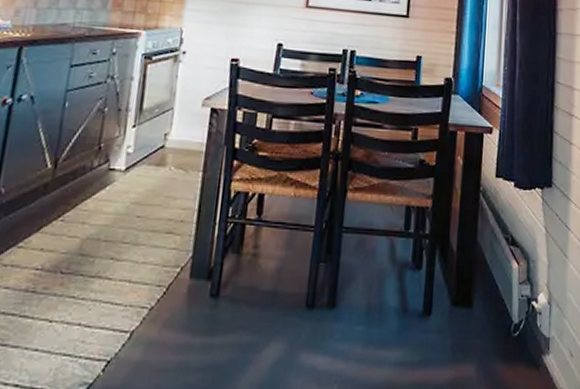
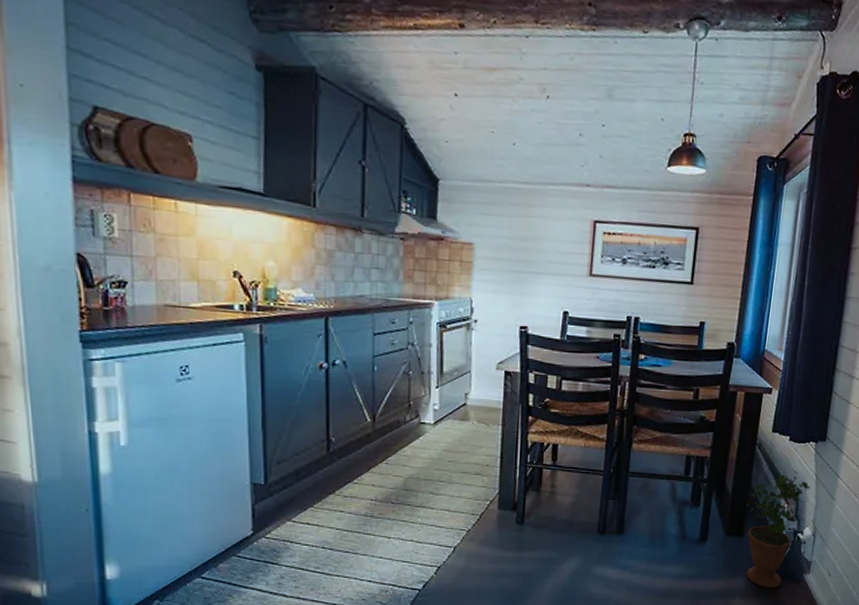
potted plant: none [473,223,541,376] -> present [746,471,810,588]

